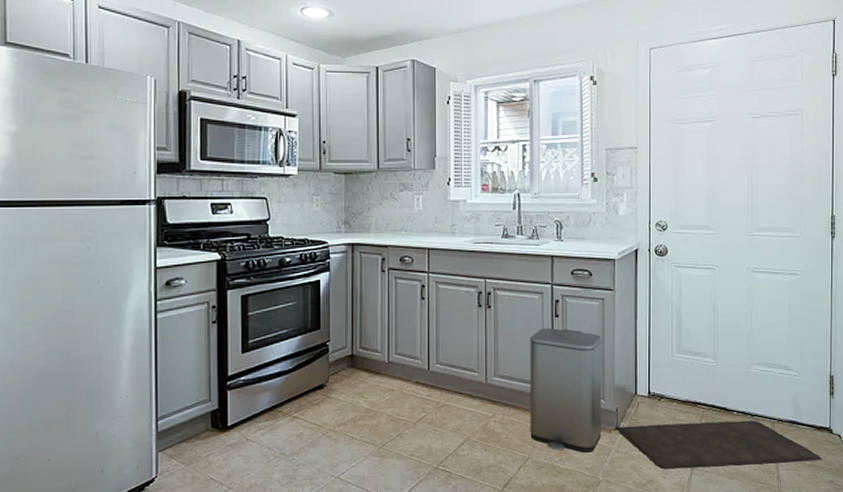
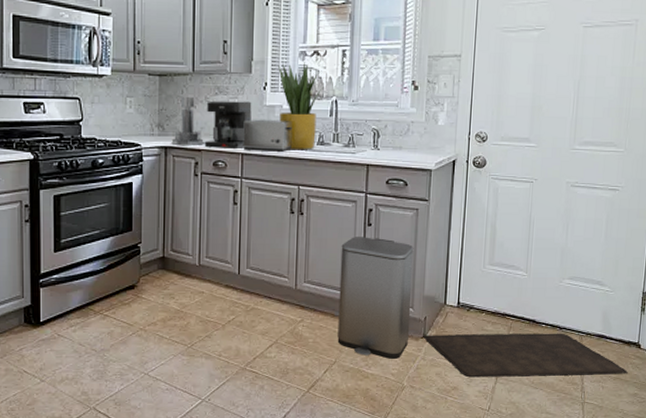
paper towel holder: none [358,193,392,243] -> present [171,96,205,146]
coffee maker: none [390,197,436,245] -> present [204,101,252,150]
toaster: none [429,214,477,247] -> present [243,119,293,153]
planter: none [461,156,506,243] -> present [278,60,324,149]

